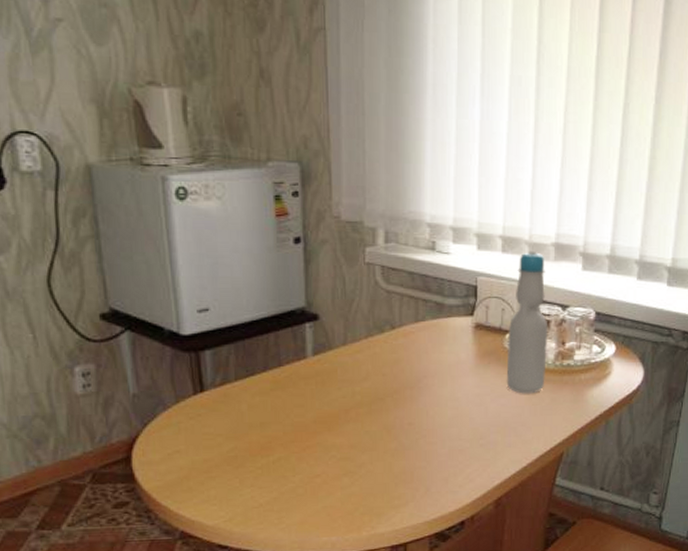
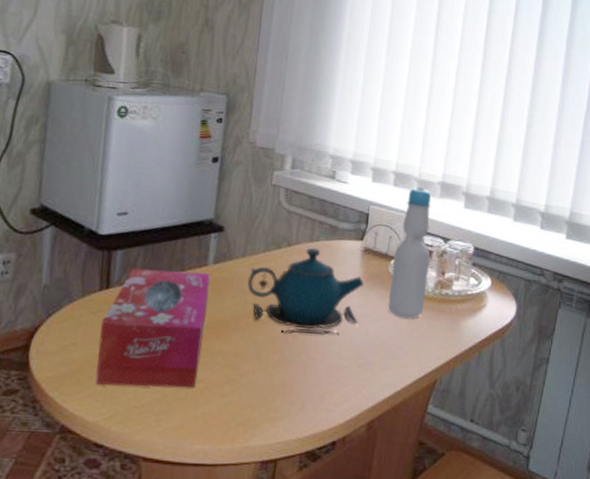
tissue box: none [203,366,314,490] -> present [95,269,211,388]
teapot: none [353,328,478,420] -> present [247,247,364,336]

